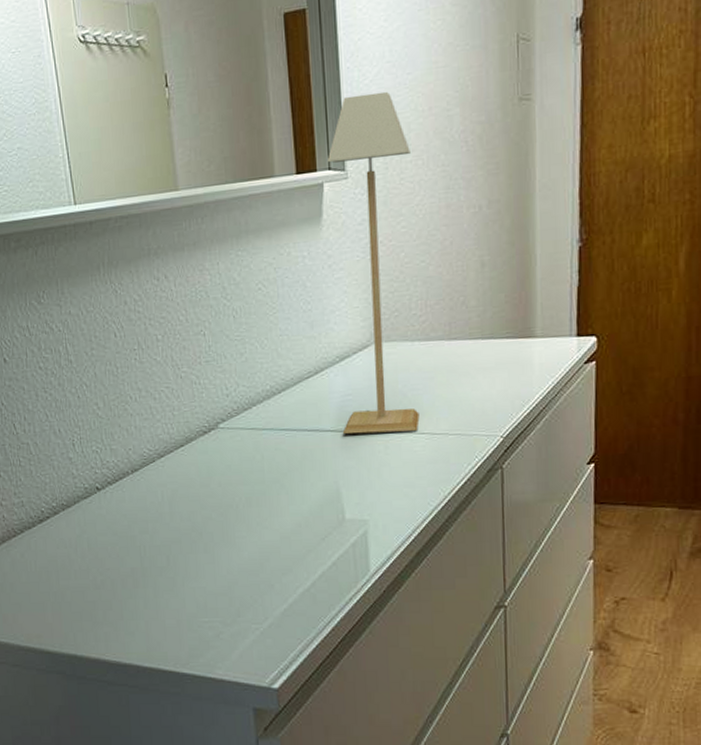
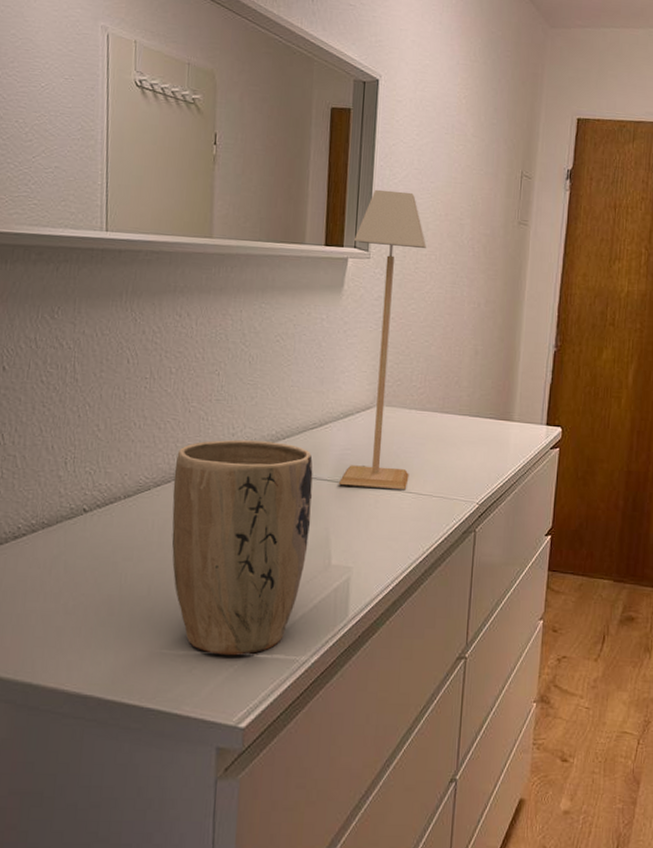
plant pot: none [174,397,319,619] -> present [171,439,313,656]

